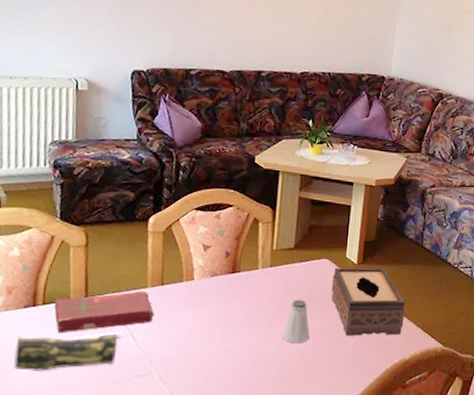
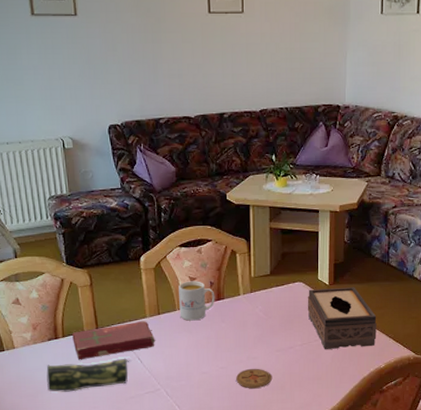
mug: none [187,249,230,295] -> present [179,281,215,321]
coaster: none [243,353,284,376] -> present [236,368,272,388]
saltshaker: present [282,299,310,343] -> none [268,319,292,359]

